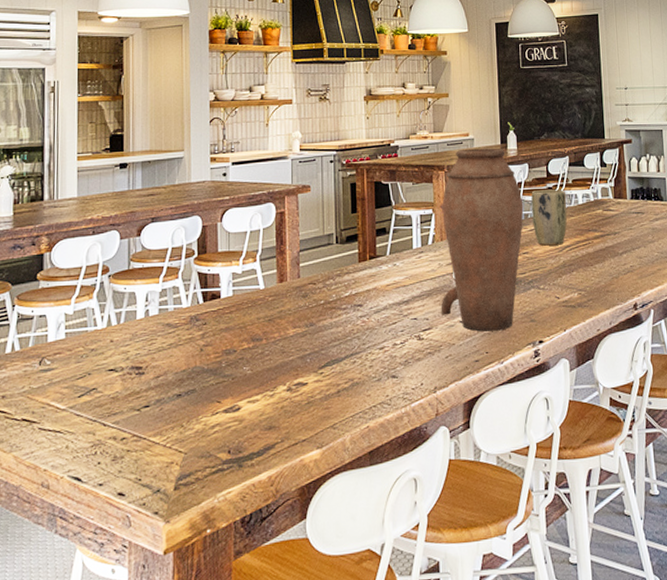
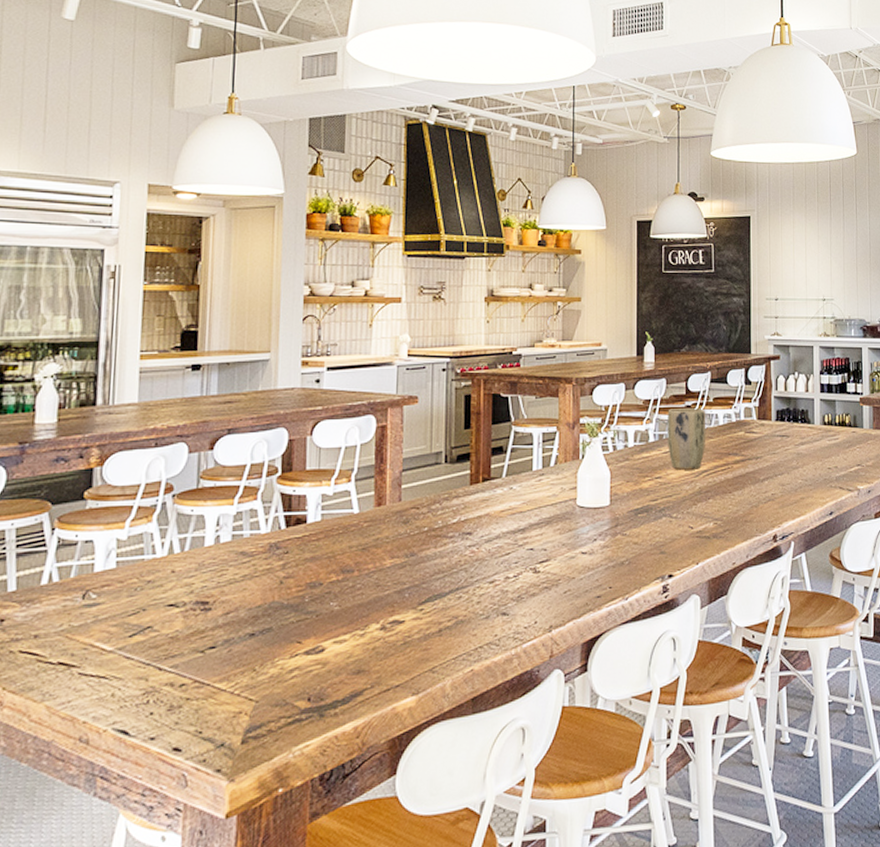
vase: present [441,148,524,332] -> none [561,360,658,564]

